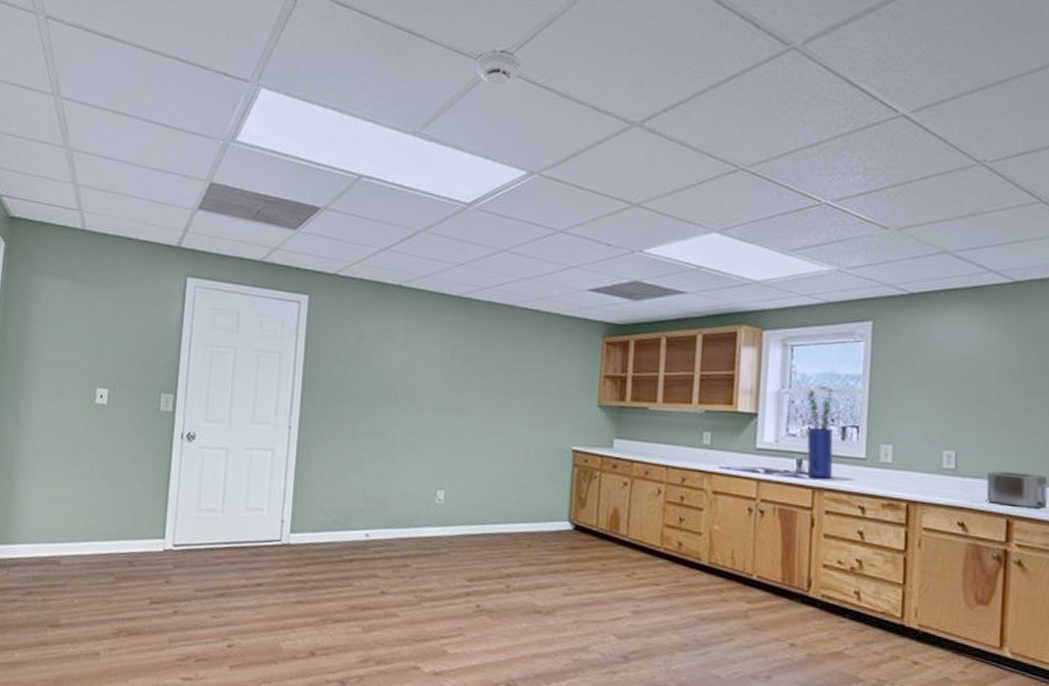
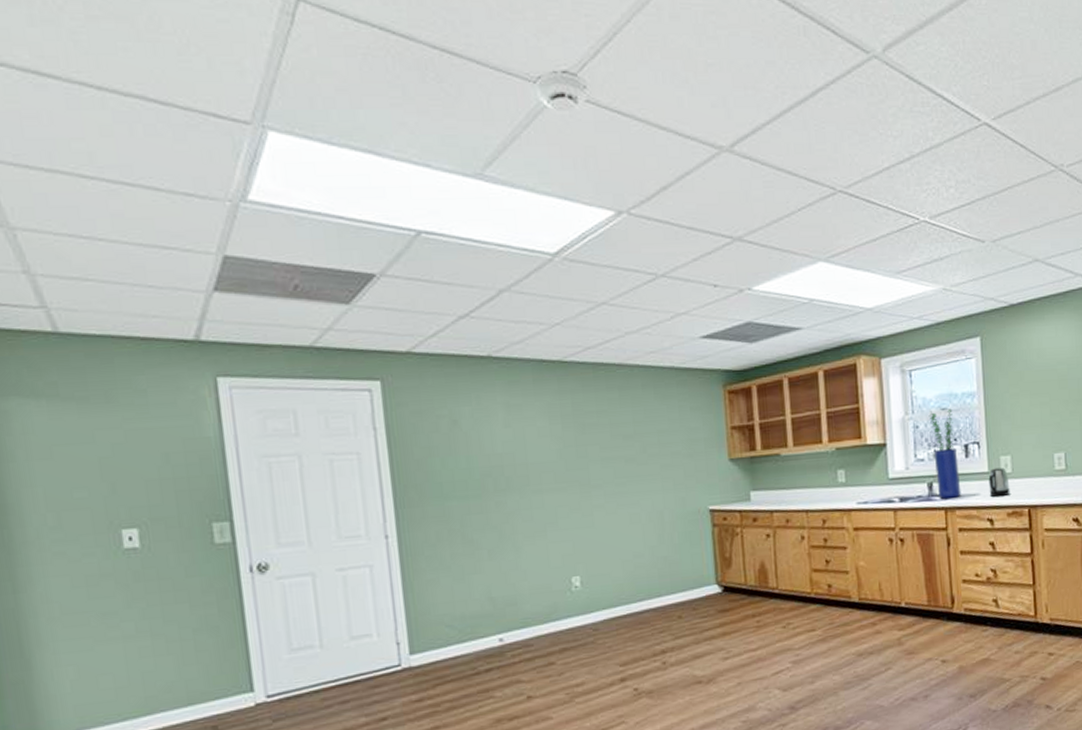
kettle: none [864,455,888,486] -> present [988,467,1010,497]

